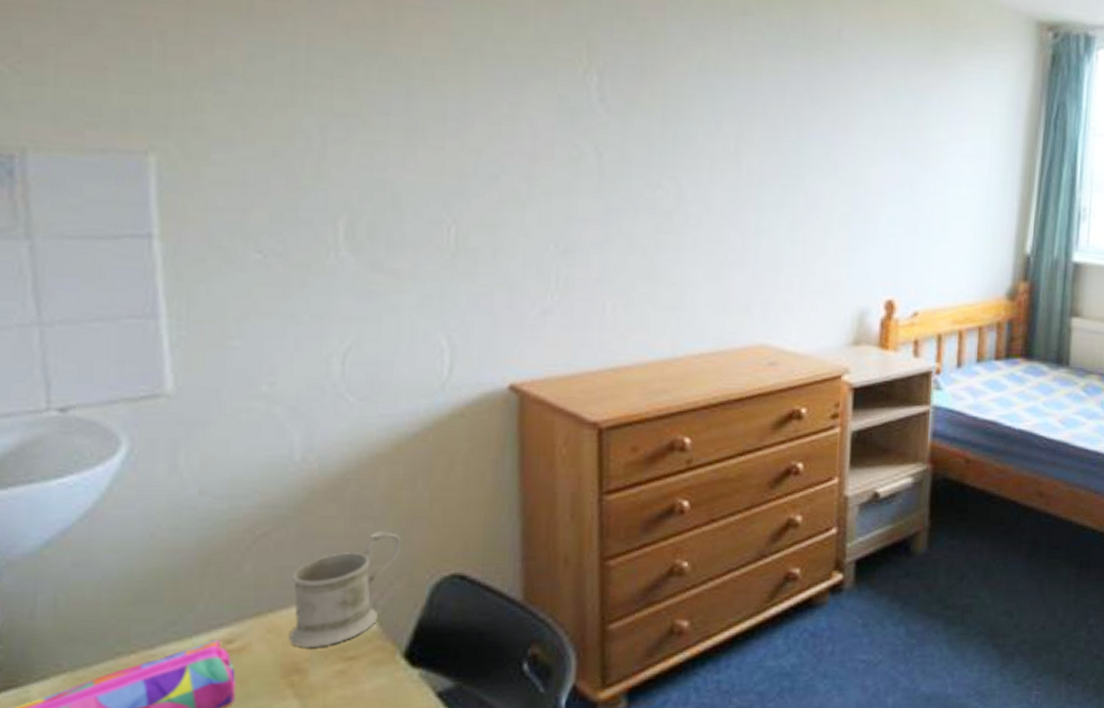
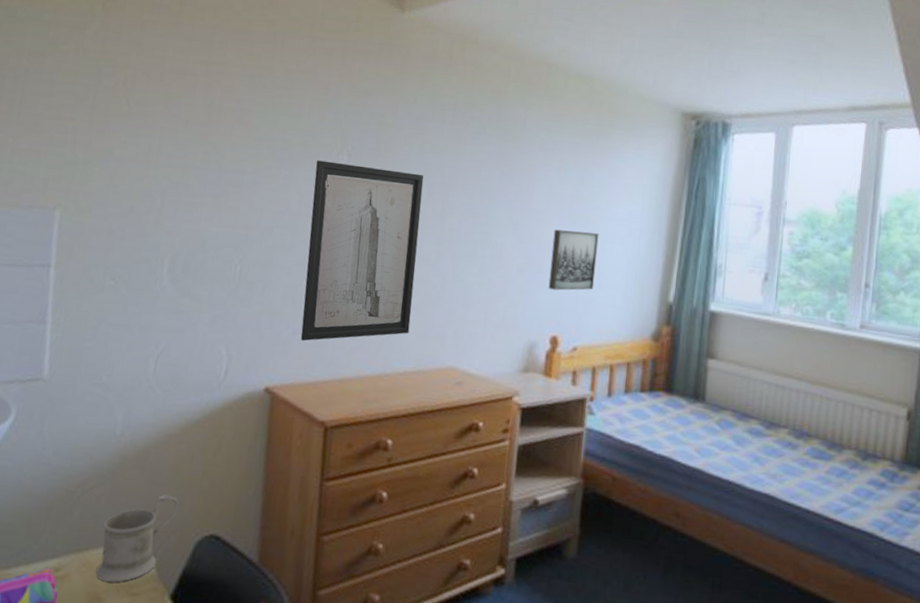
wall art: none [553,81,709,323] -> present [300,160,424,341]
wall art: none [879,169,940,245] -> present [548,229,599,291]

